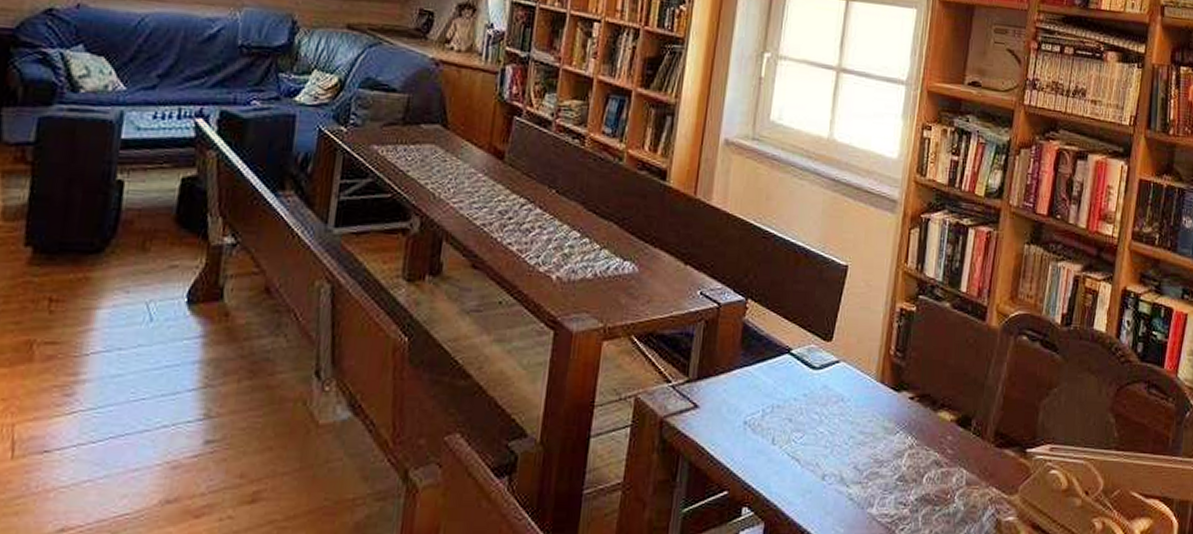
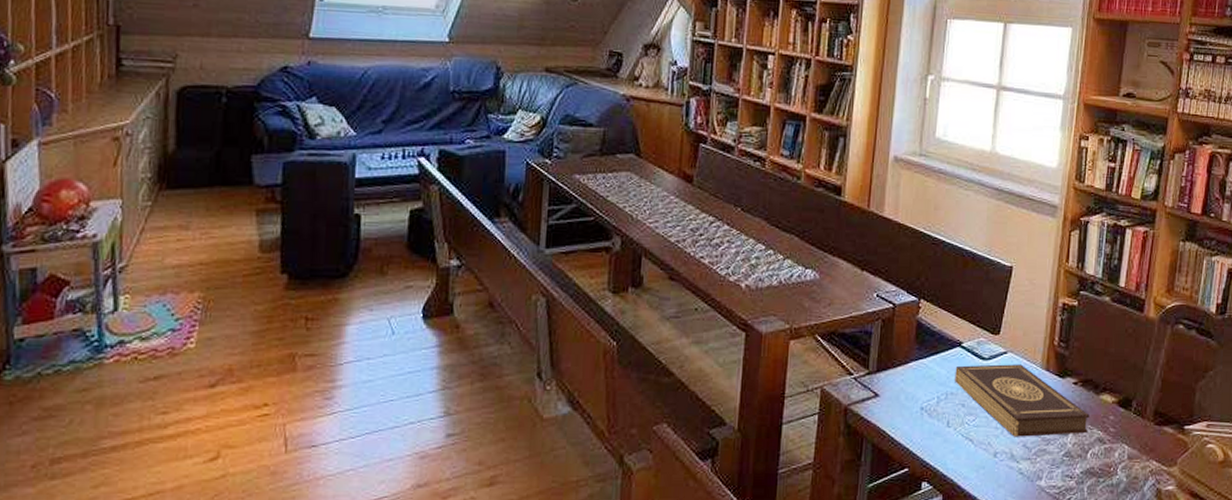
book: none [782,374,926,458] -> present [955,364,1090,437]

